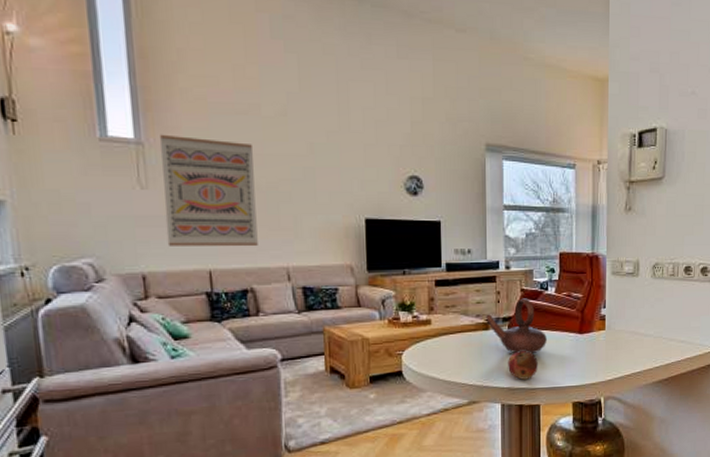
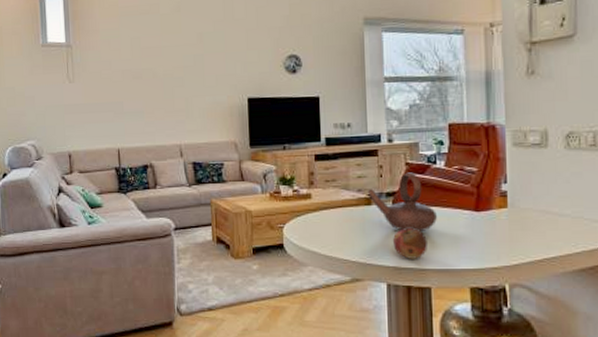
wall art: present [159,134,258,247] -> none [83,37,156,129]

